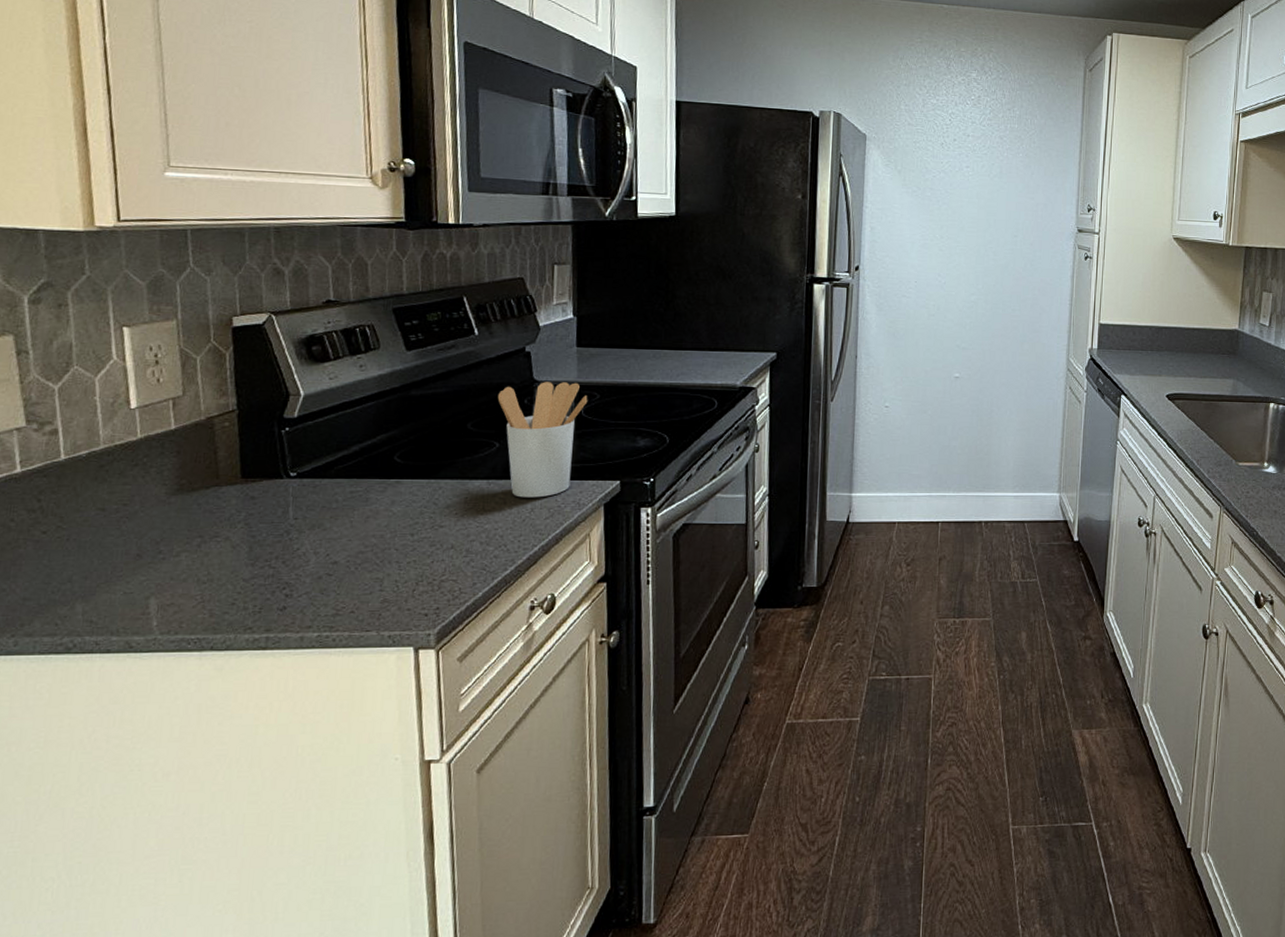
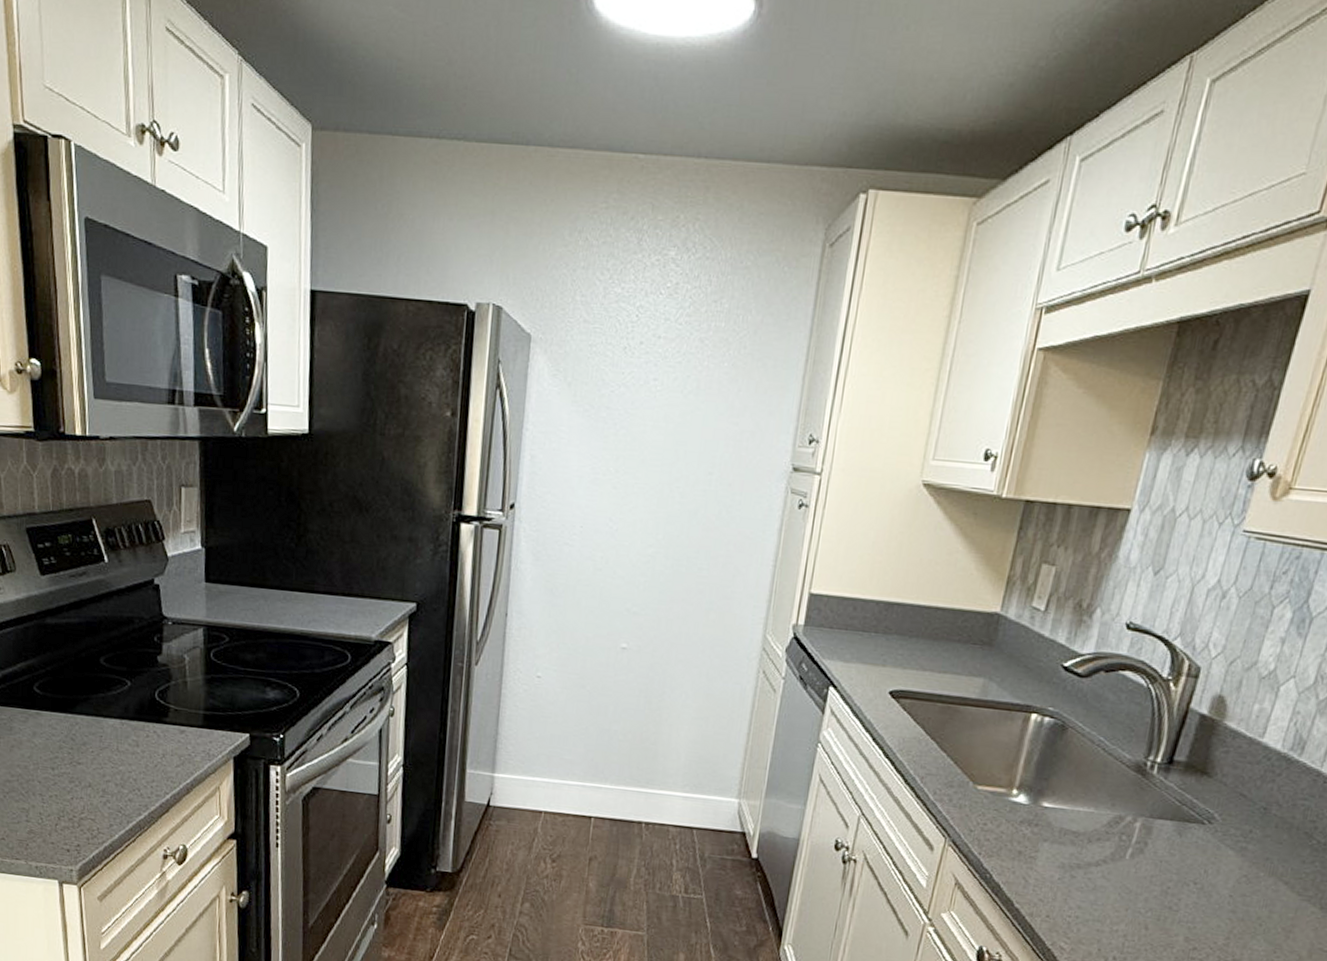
utensil holder: present [497,382,588,498] -> none [128,619,217,744]

